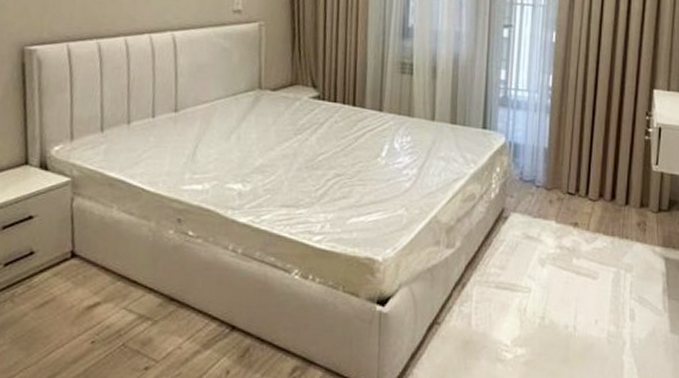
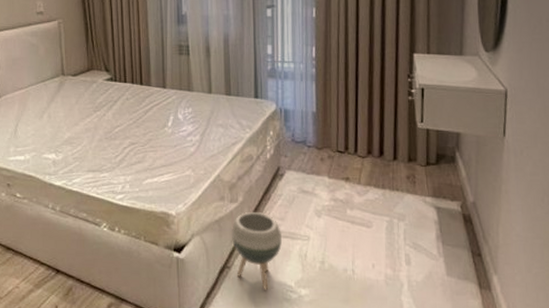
planter: none [445,258,502,350] -> present [232,211,283,290]

